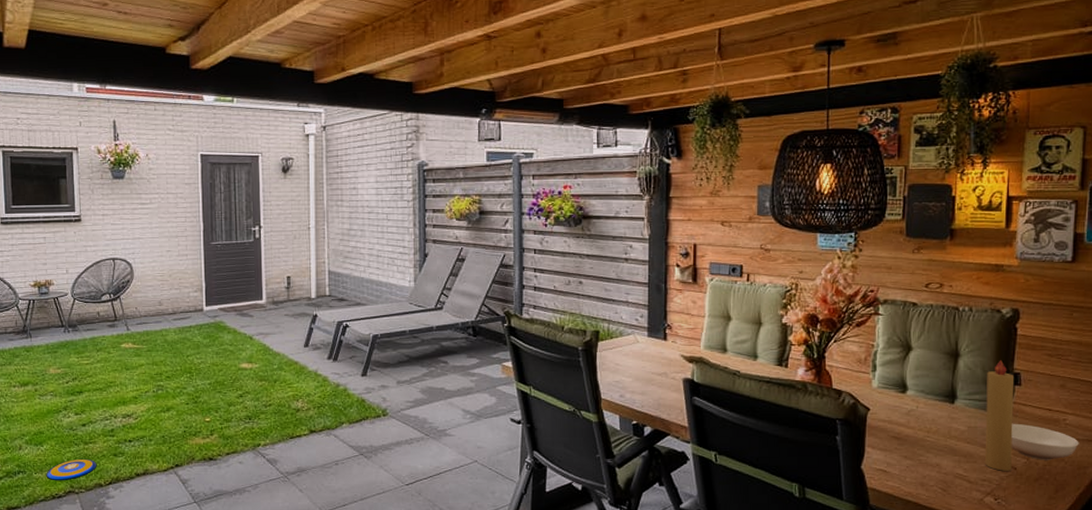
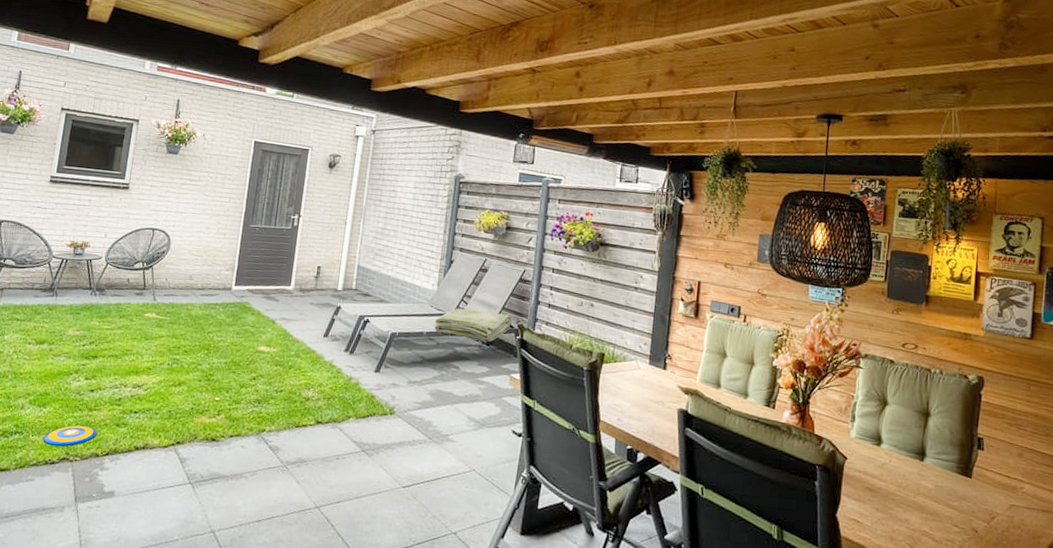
towel: none [416,302,497,333] -> present [434,308,512,342]
candle: present [985,360,1014,471] -> none [950,424,977,534]
bowl: present [1011,423,1079,460] -> none [973,486,1034,527]

